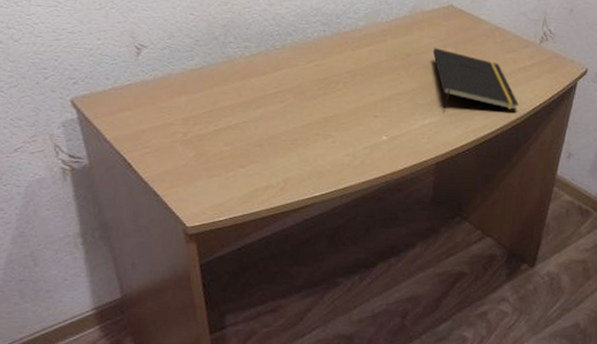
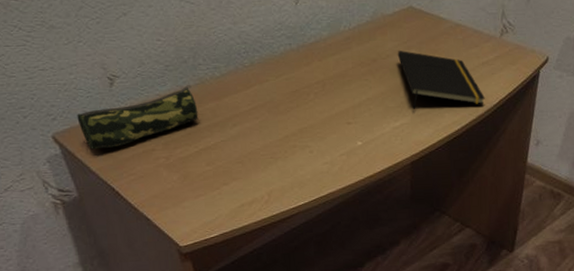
pencil case: none [99,62,223,118] -> present [77,85,198,150]

